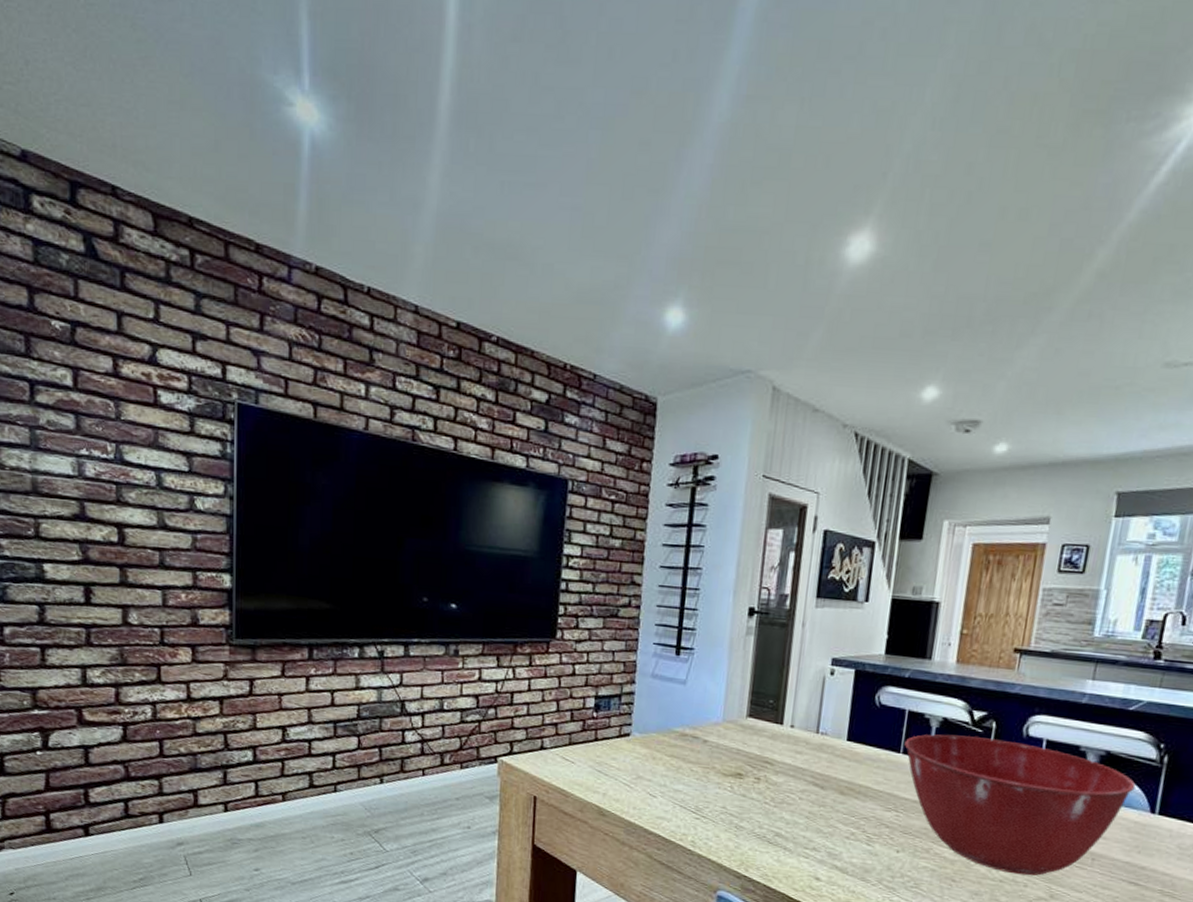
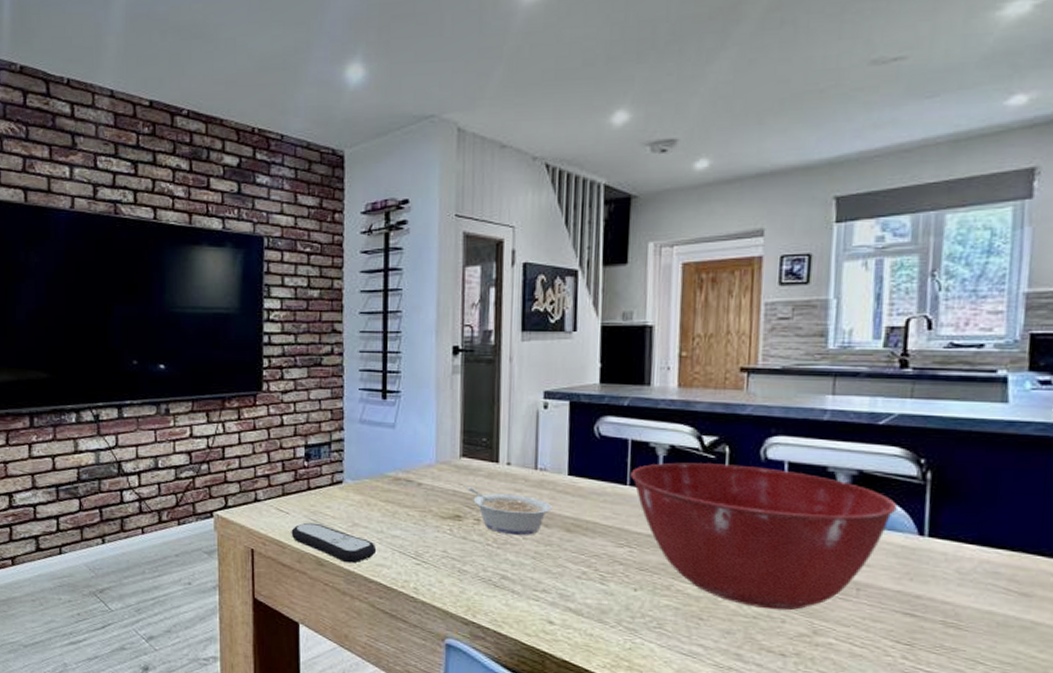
remote control: none [575,772,659,815] -> present [291,522,377,564]
legume: none [749,747,829,796] -> present [466,487,552,535]

